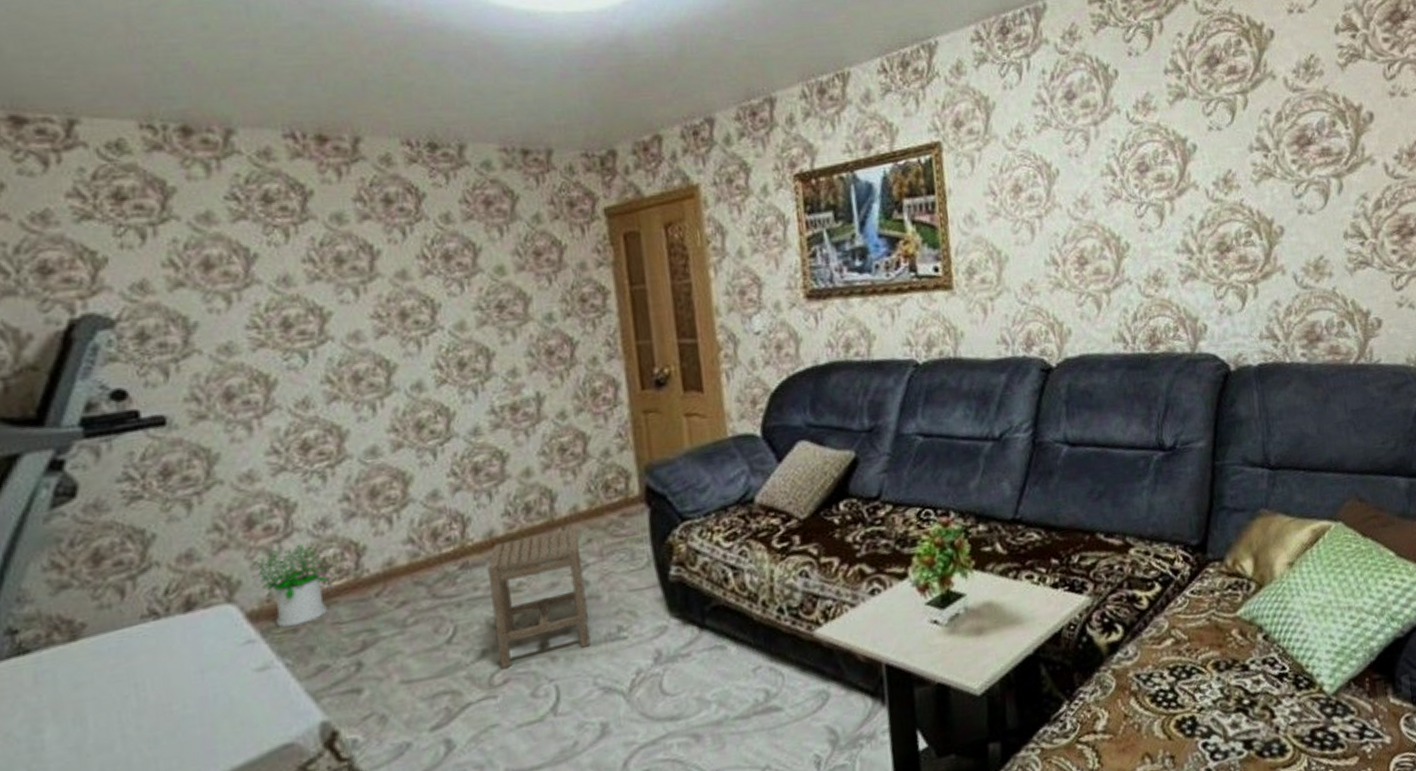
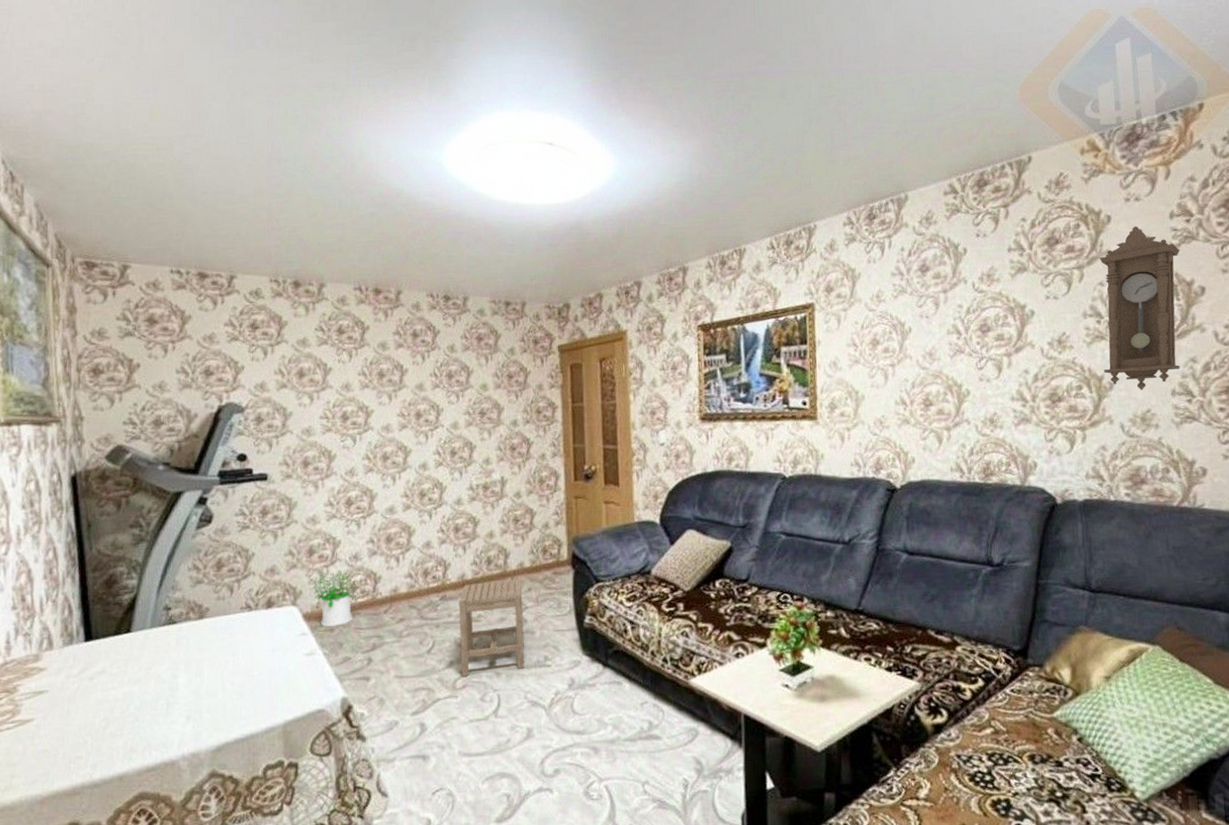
pendulum clock: none [1264,42,1352,234] -> present [1099,226,1180,390]

